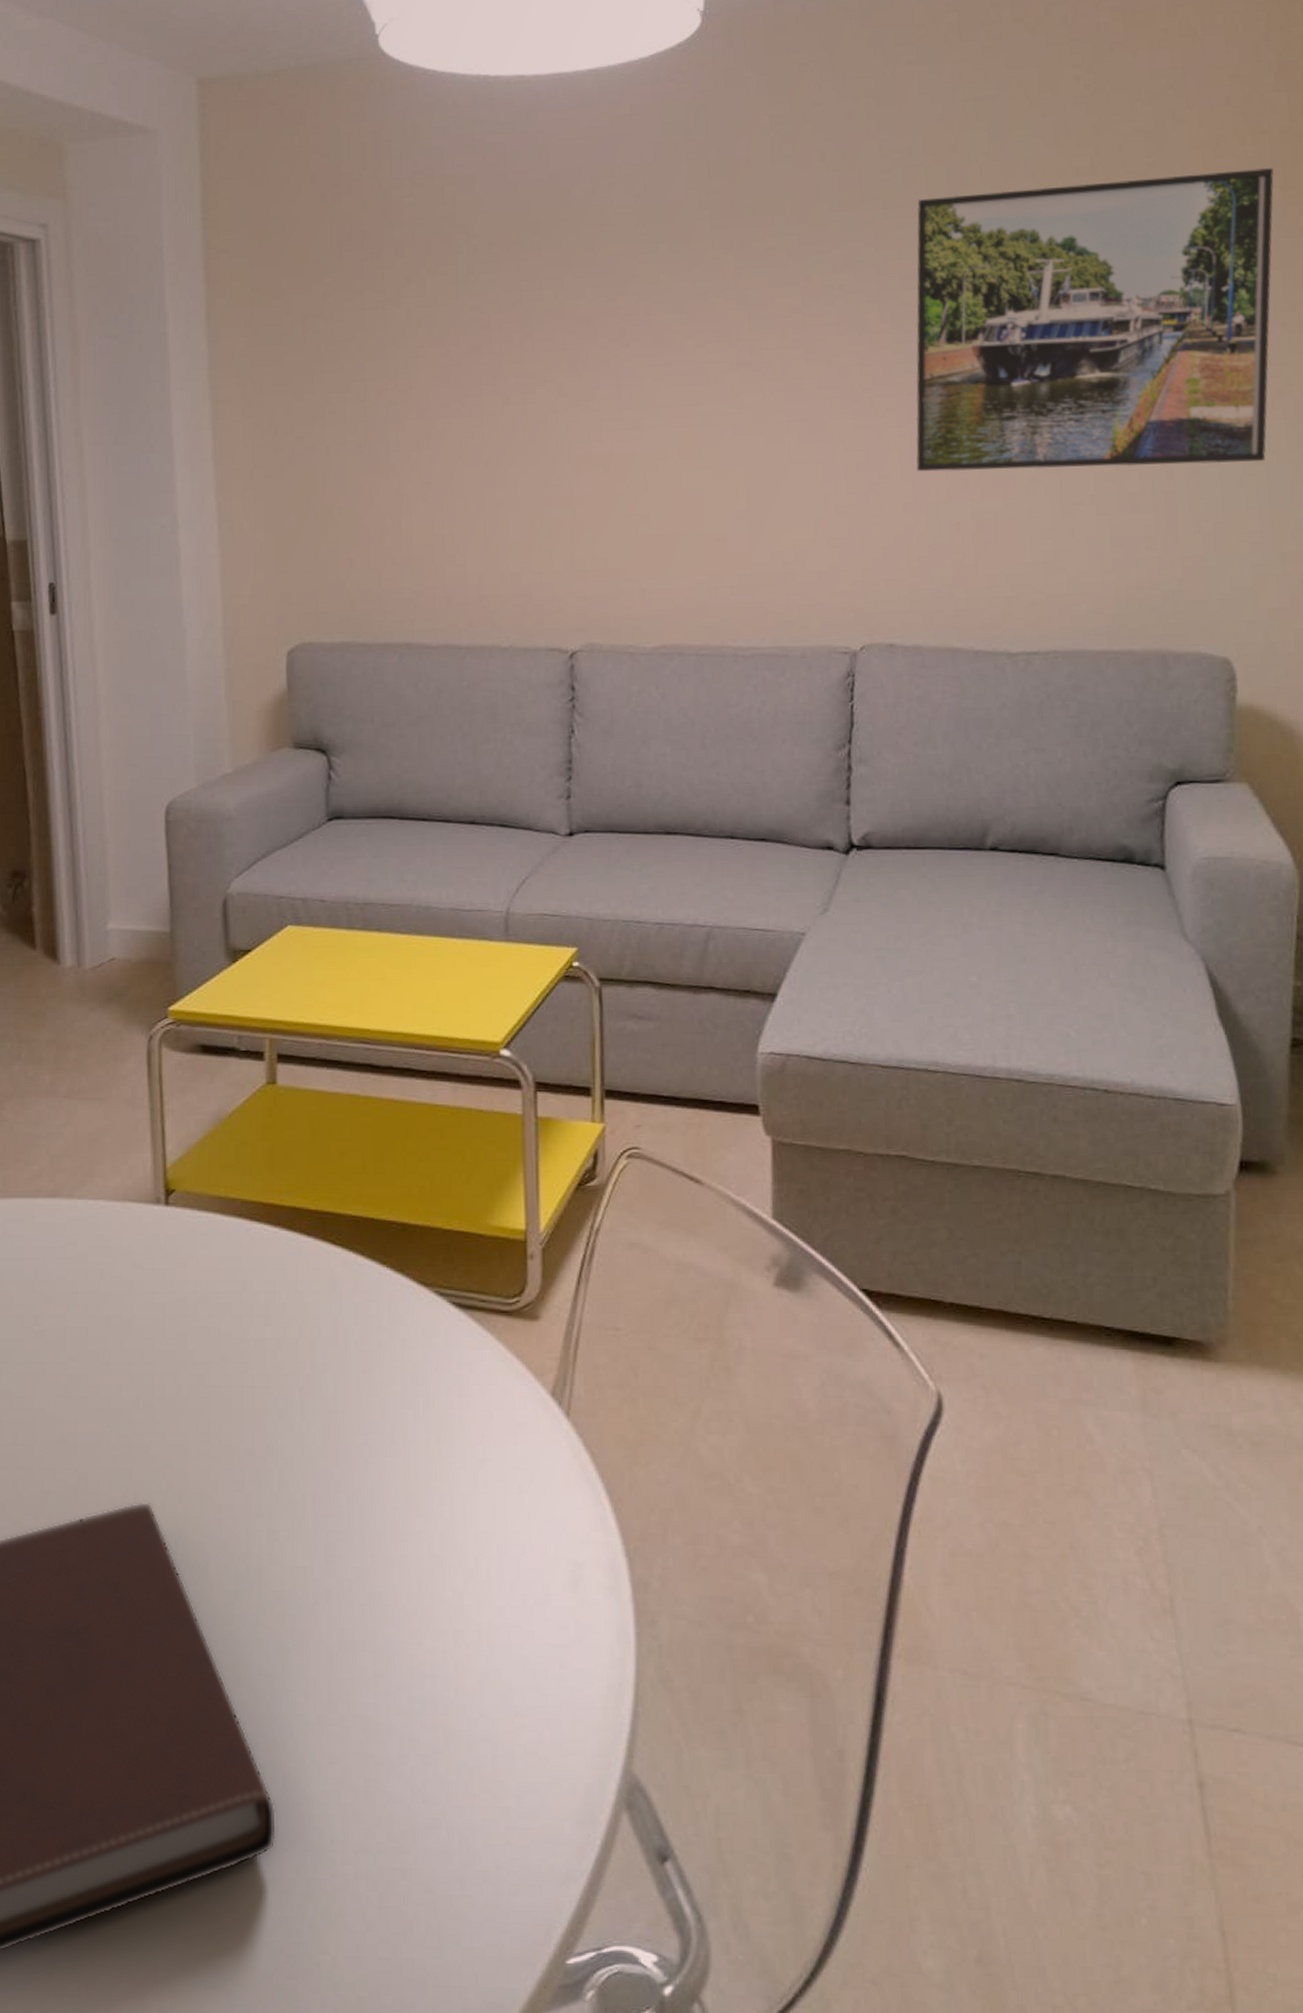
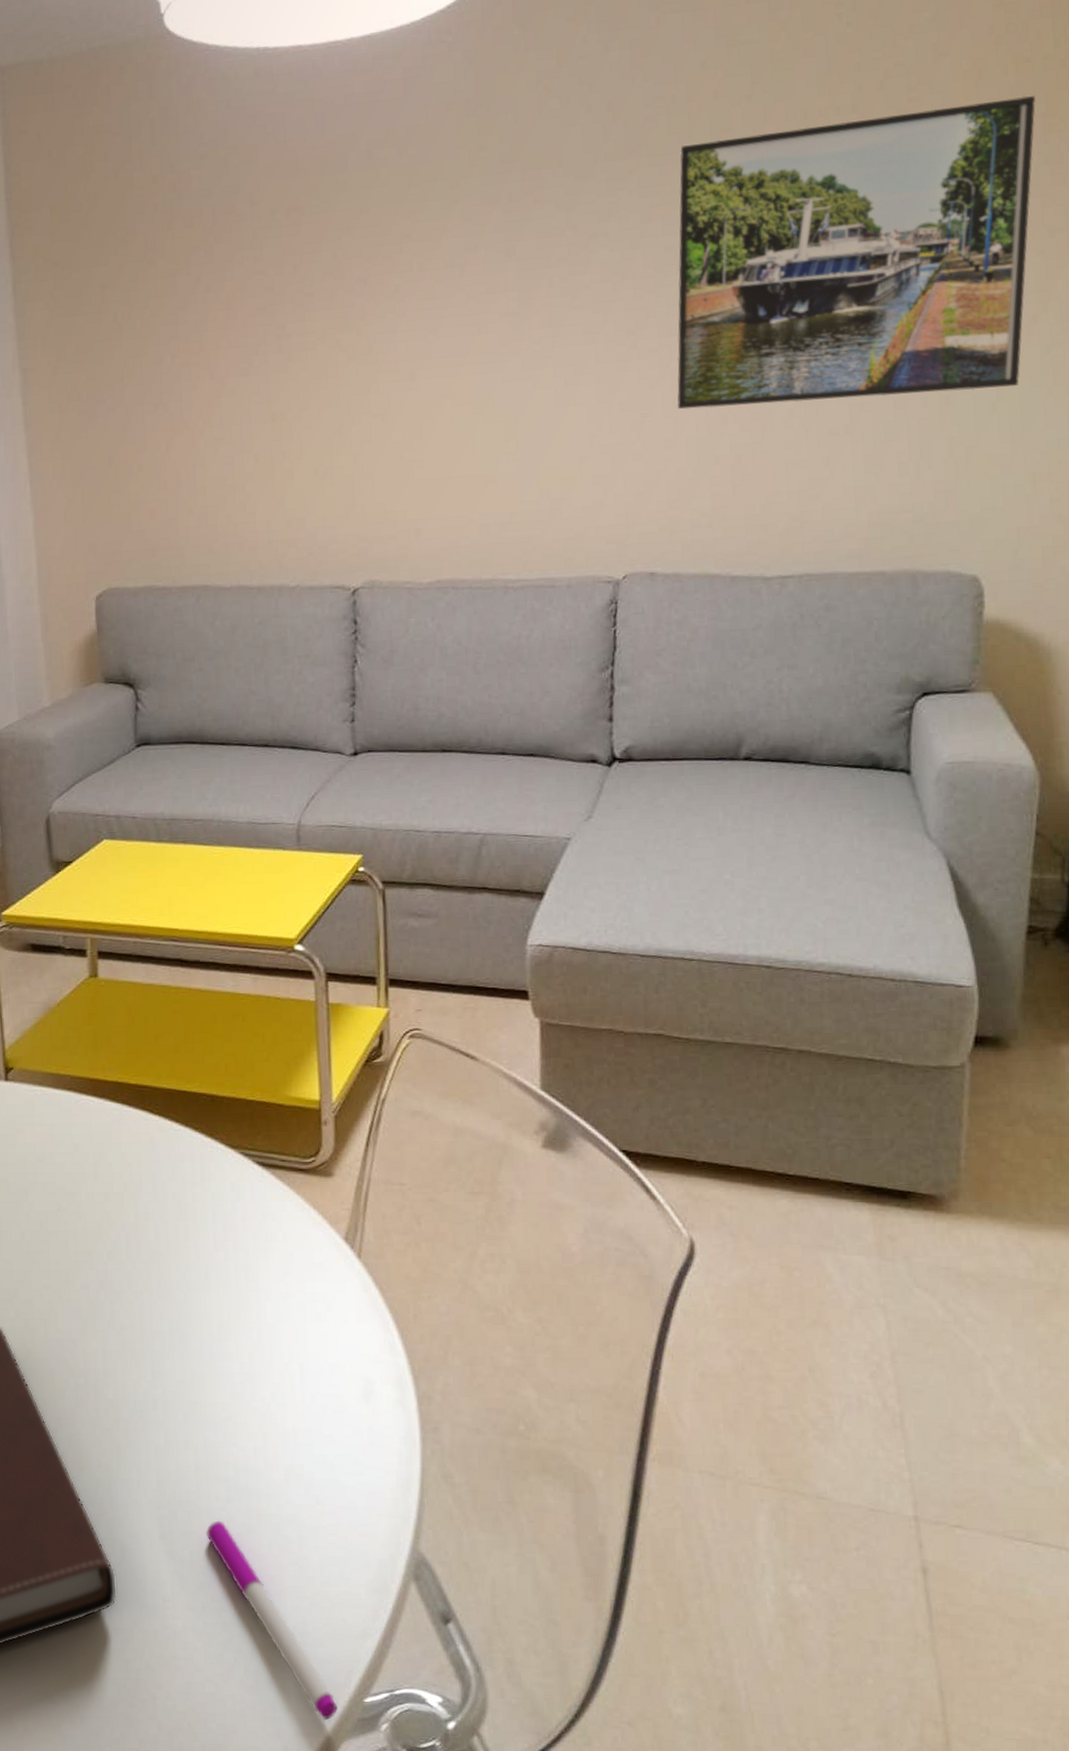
pen: none [385,1739,535,1989] -> present [206,1520,338,1721]

